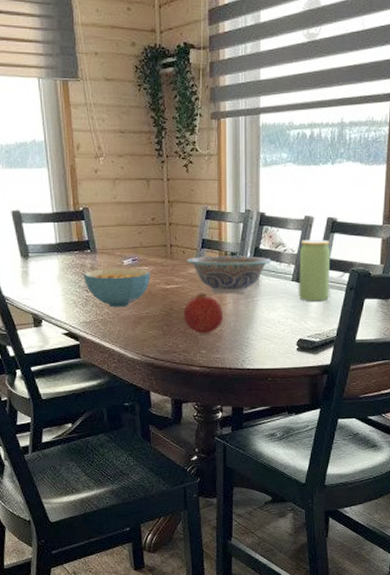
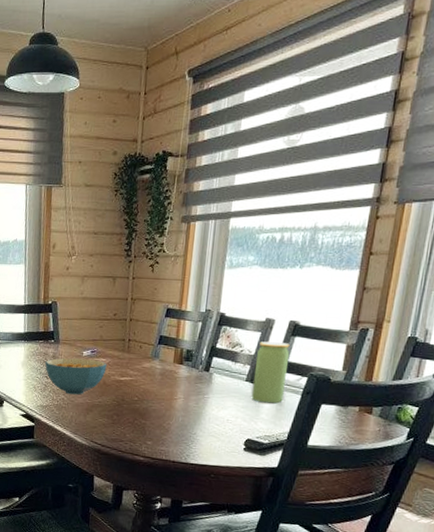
fruit: present [183,293,223,334] -> none [133,387,173,427]
decorative bowl: present [187,255,271,295] -> none [142,352,226,391]

